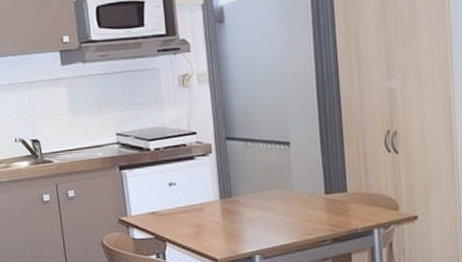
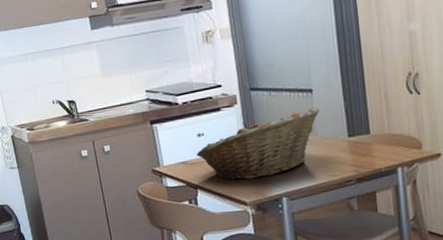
fruit basket: none [166,162,297,235] -> present [196,108,320,181]

